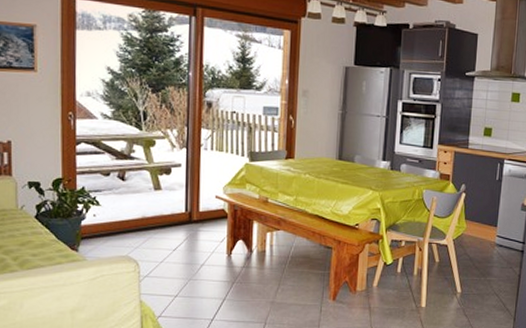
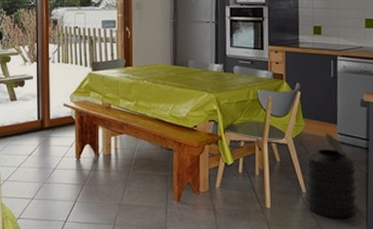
trash can: none [460,235,511,318] -> present [305,133,358,219]

